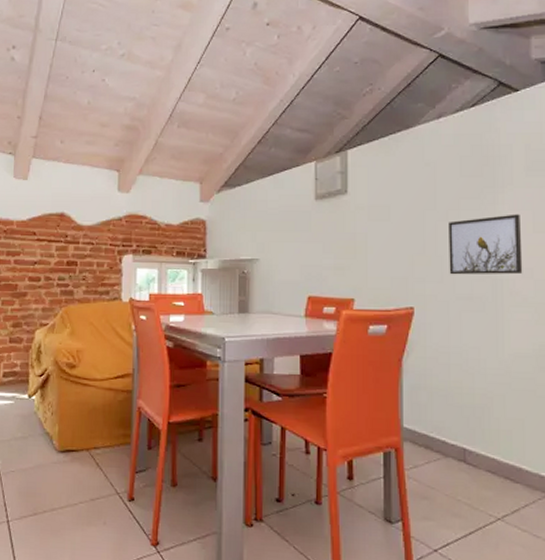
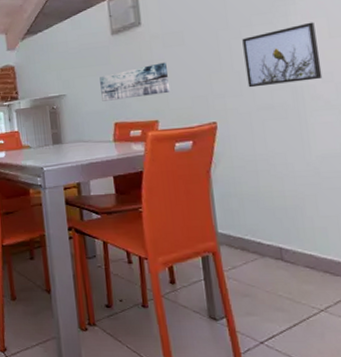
wall art: none [297,236,371,272] -> present [100,62,171,101]

